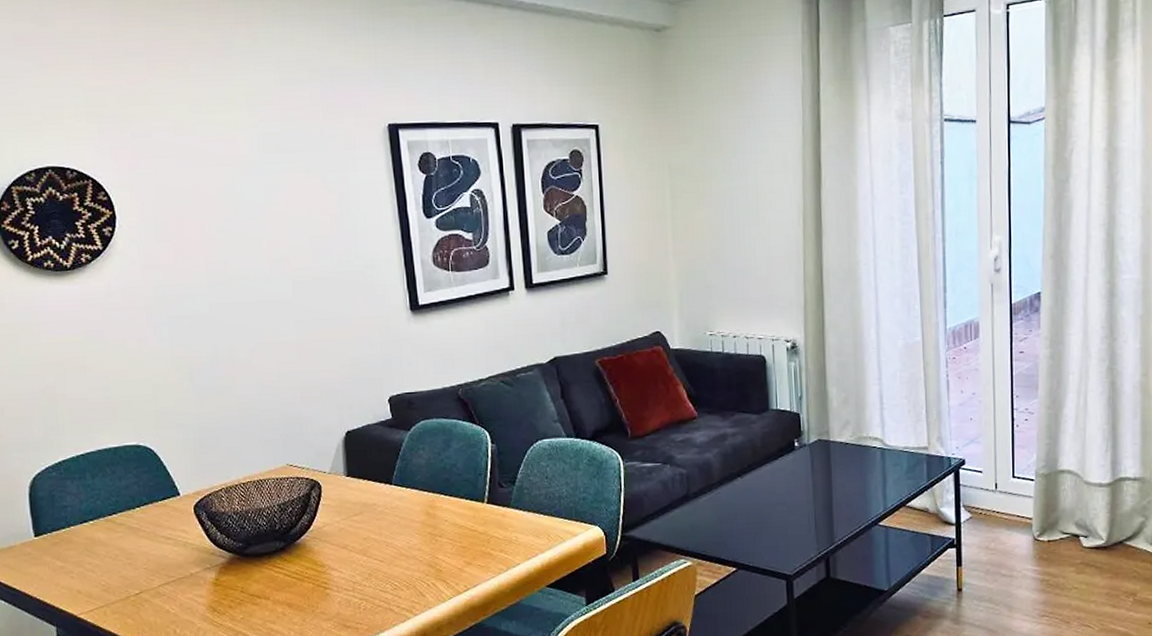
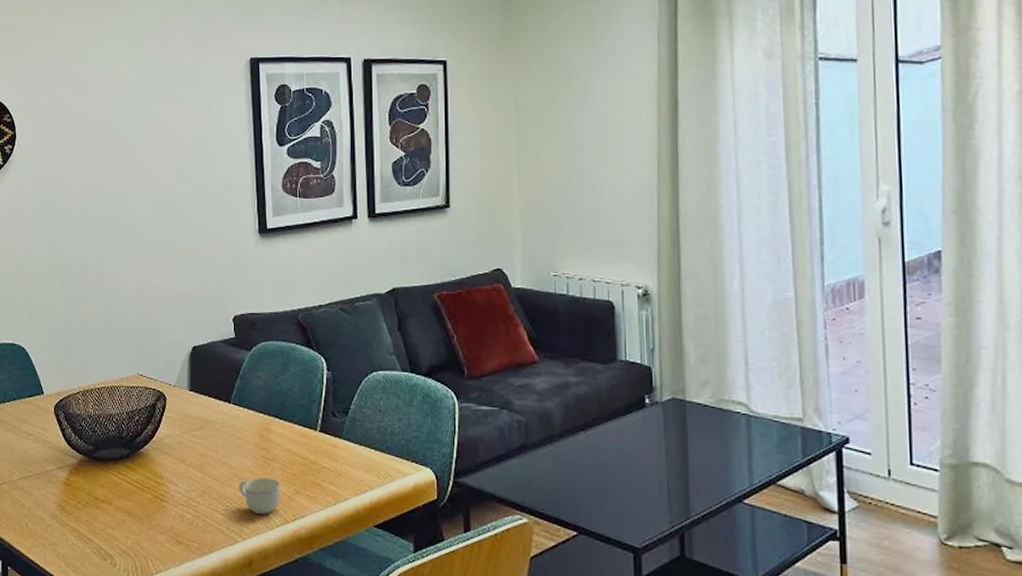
cup: none [407,553,451,589] -> present [239,477,281,514]

